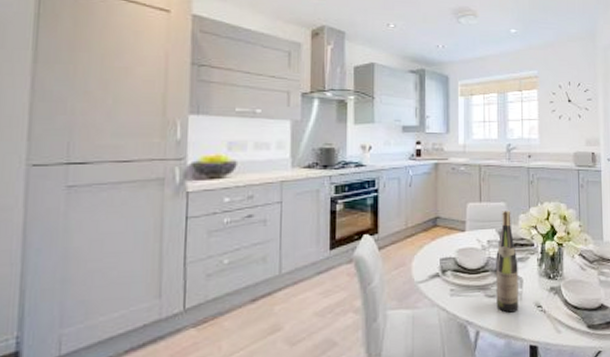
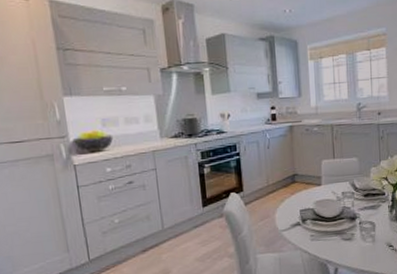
wine bottle: present [496,209,519,313] -> none [350,164,372,253]

